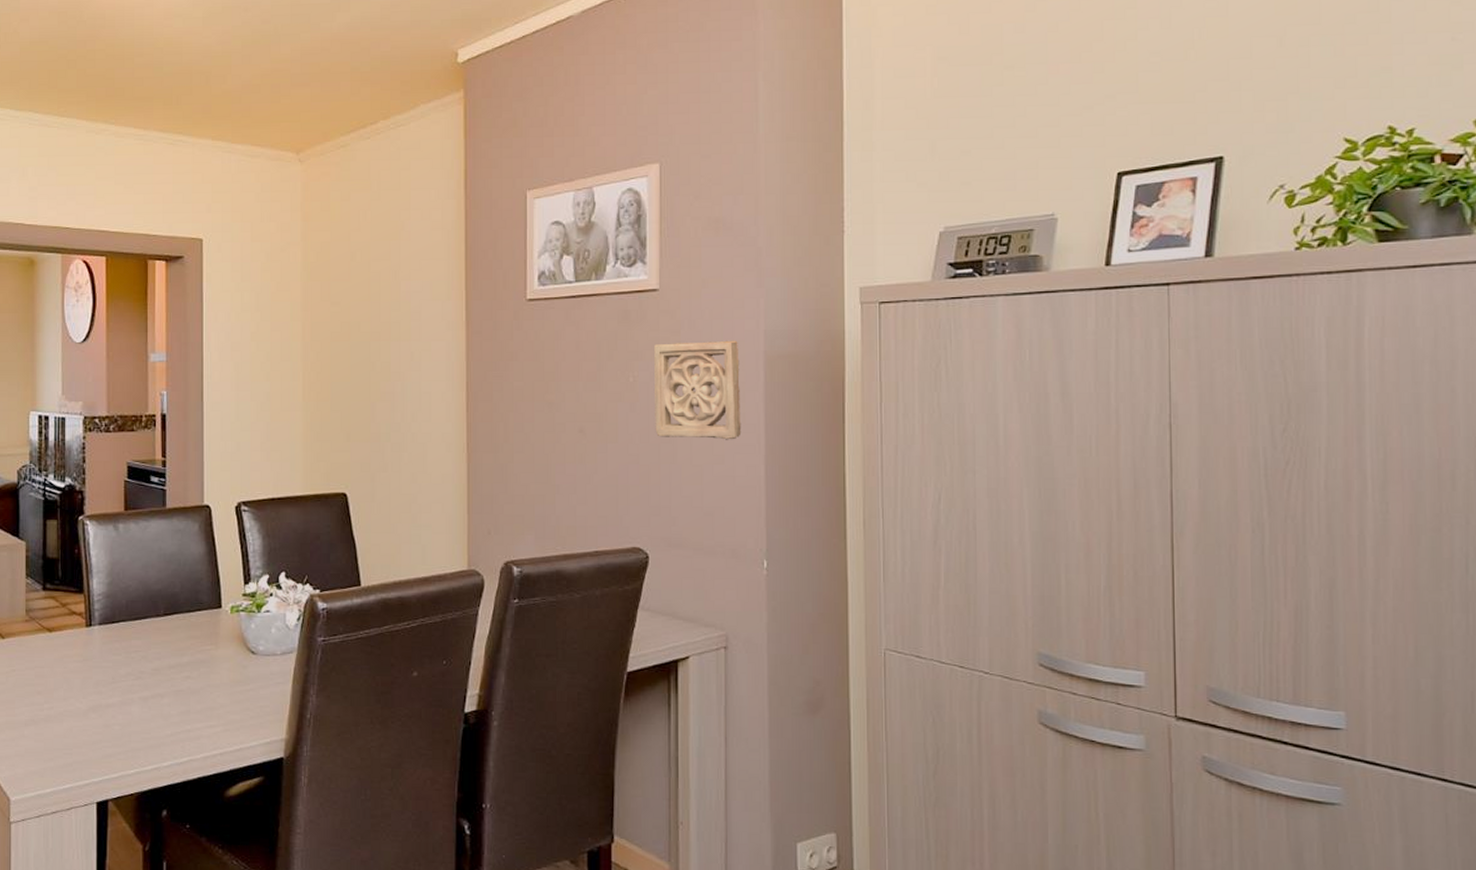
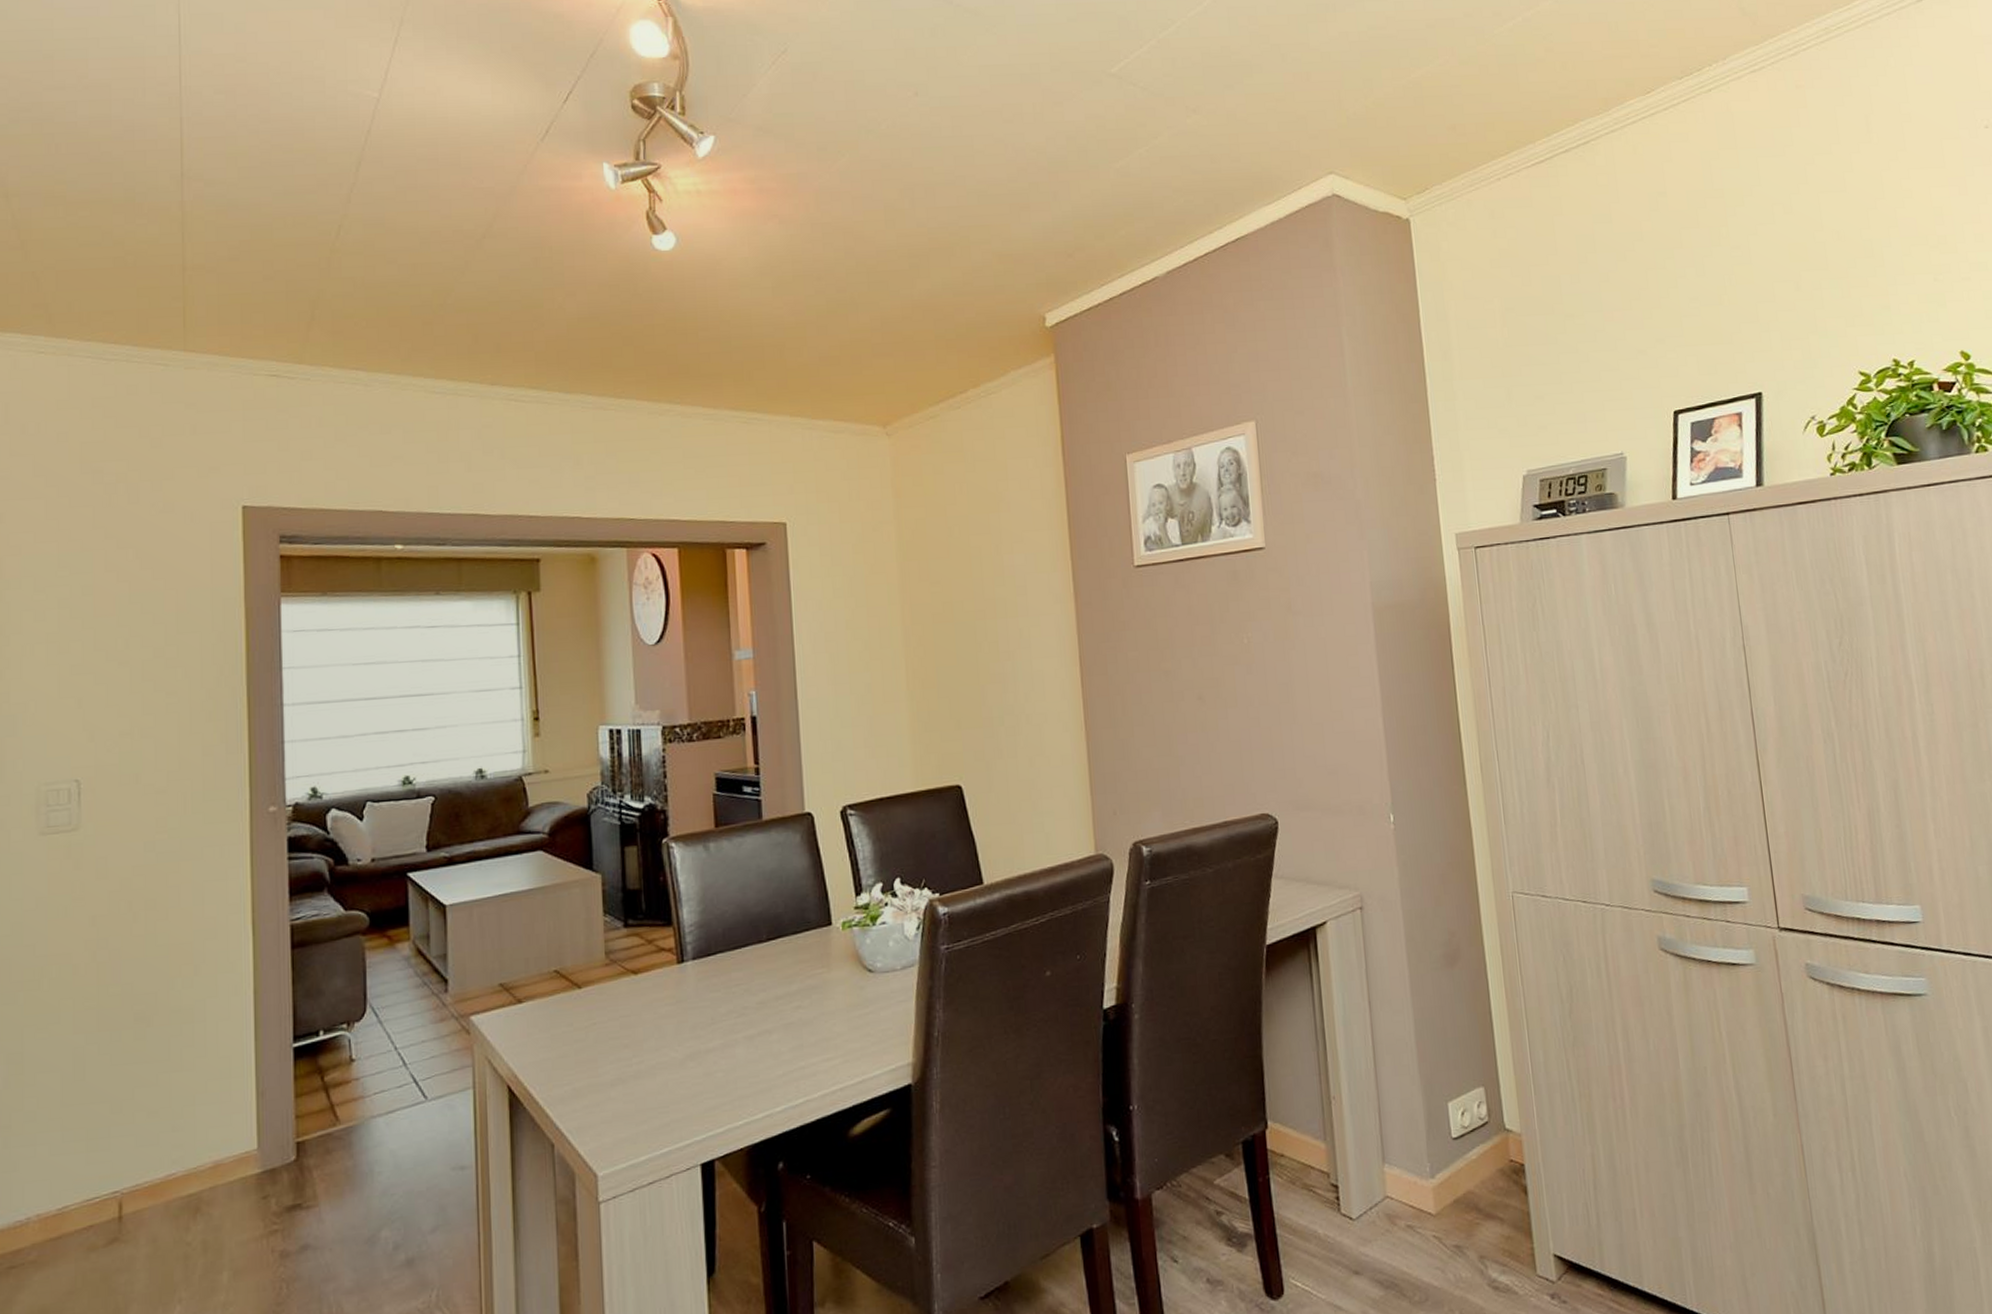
wall ornament: present [653,340,742,440] -> none [1264,594,1357,698]

